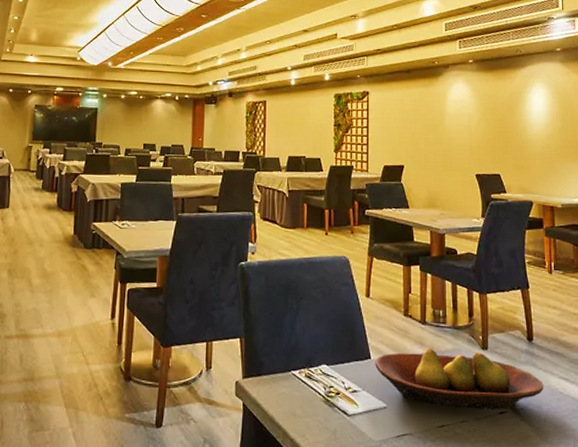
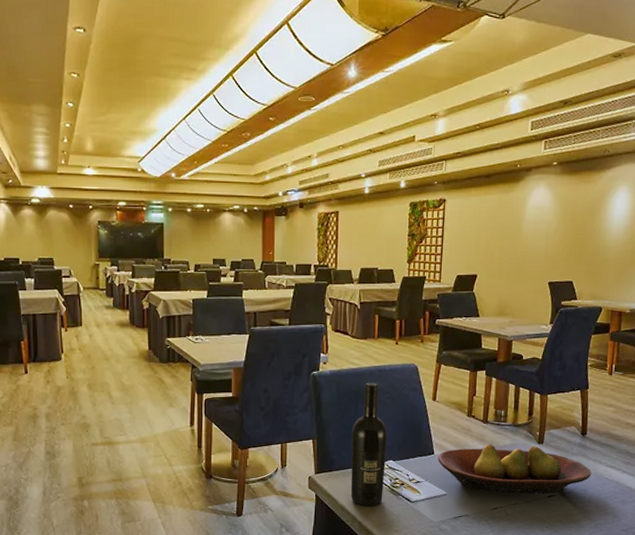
wine bottle: none [281,275,320,420] -> present [350,382,388,507]

